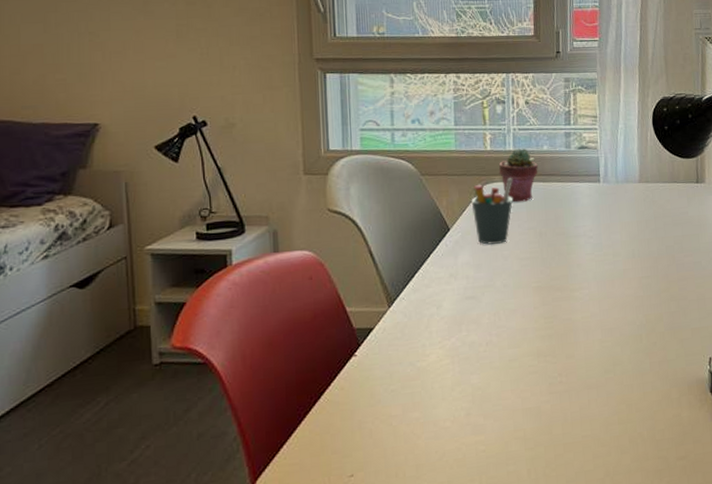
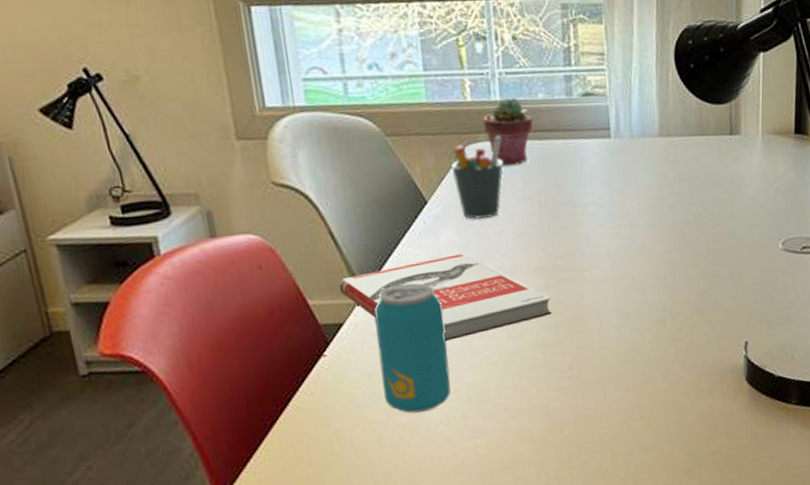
book: none [373,272,547,347] -> present [338,253,552,341]
beverage can: none [399,296,459,410] -> present [374,283,451,414]

